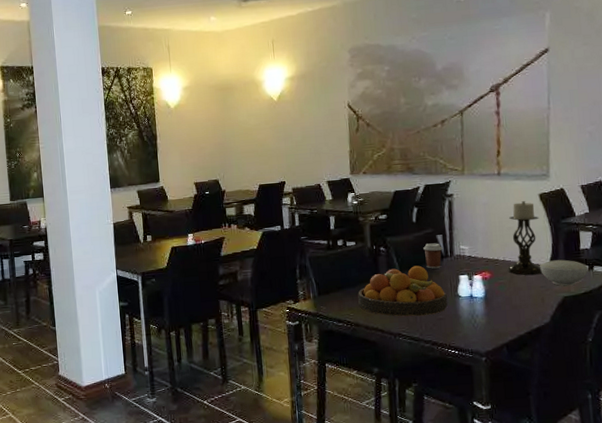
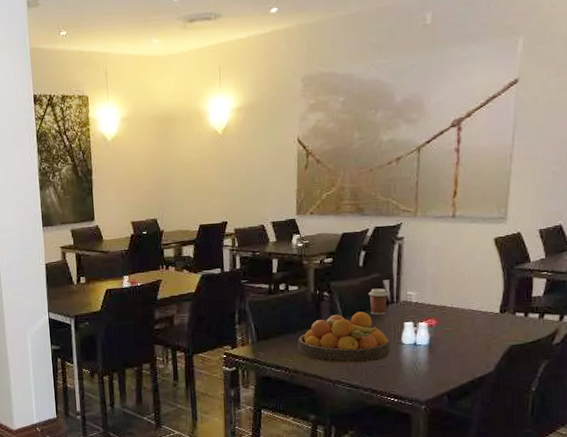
candle holder: present [507,201,543,276] -> none [454,245,492,323]
bowl: present [540,259,589,286] -> none [489,307,539,335]

